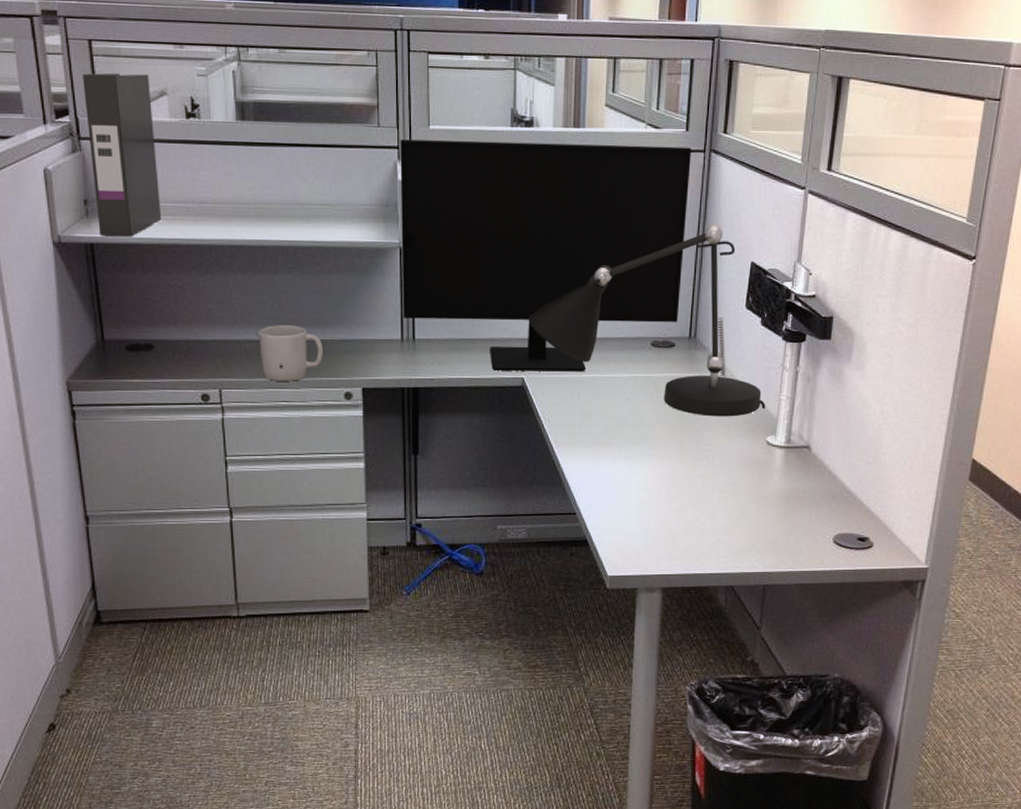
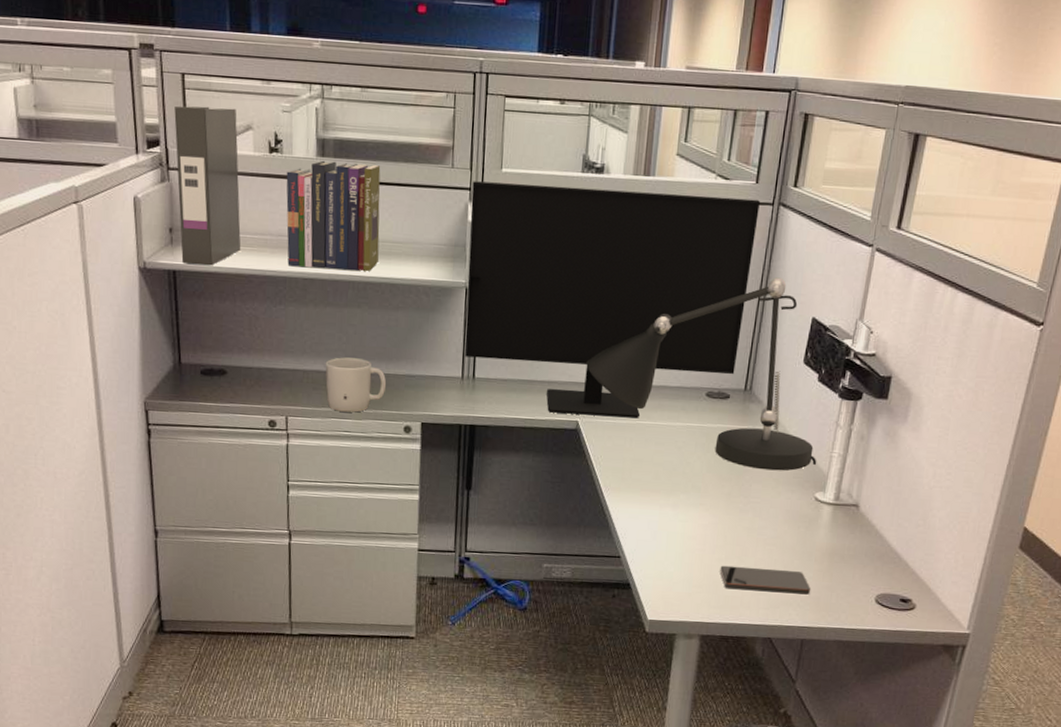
books: none [205,124,307,235] -> present [286,160,381,271]
phone: none [677,515,769,540] -> present [720,565,811,595]

